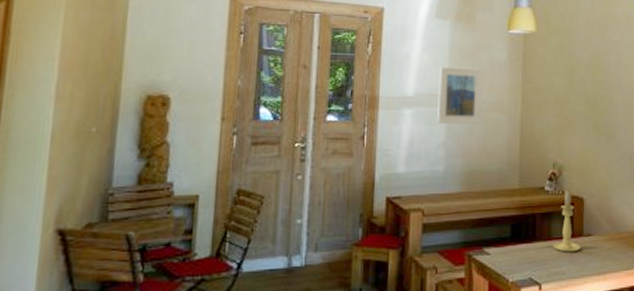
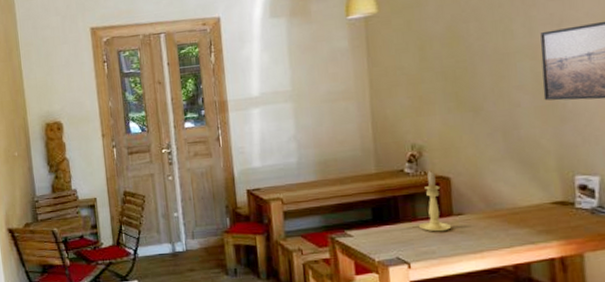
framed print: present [437,66,483,125] -> none [280,60,328,119]

